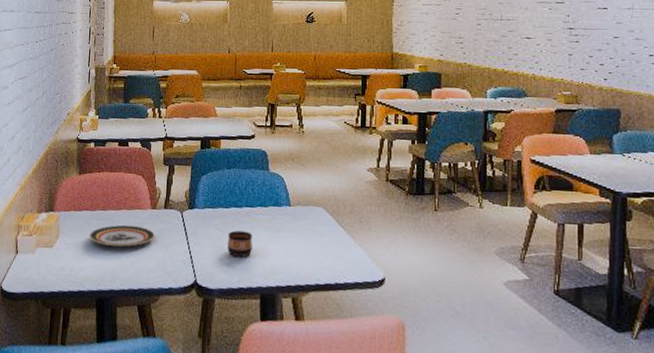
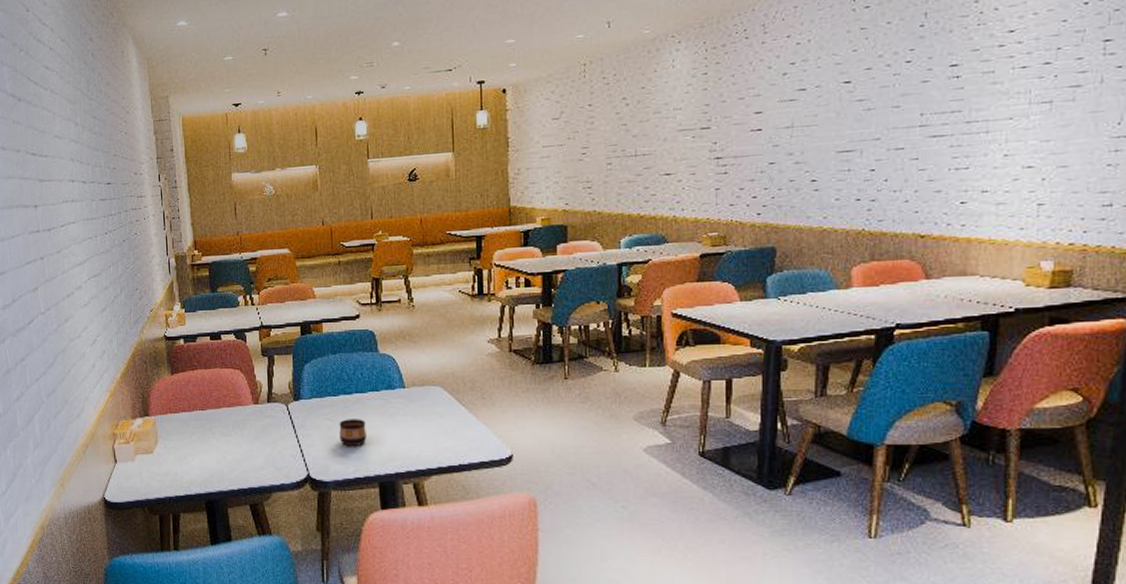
plate: present [89,224,155,247] -> none [190,423,260,446]

